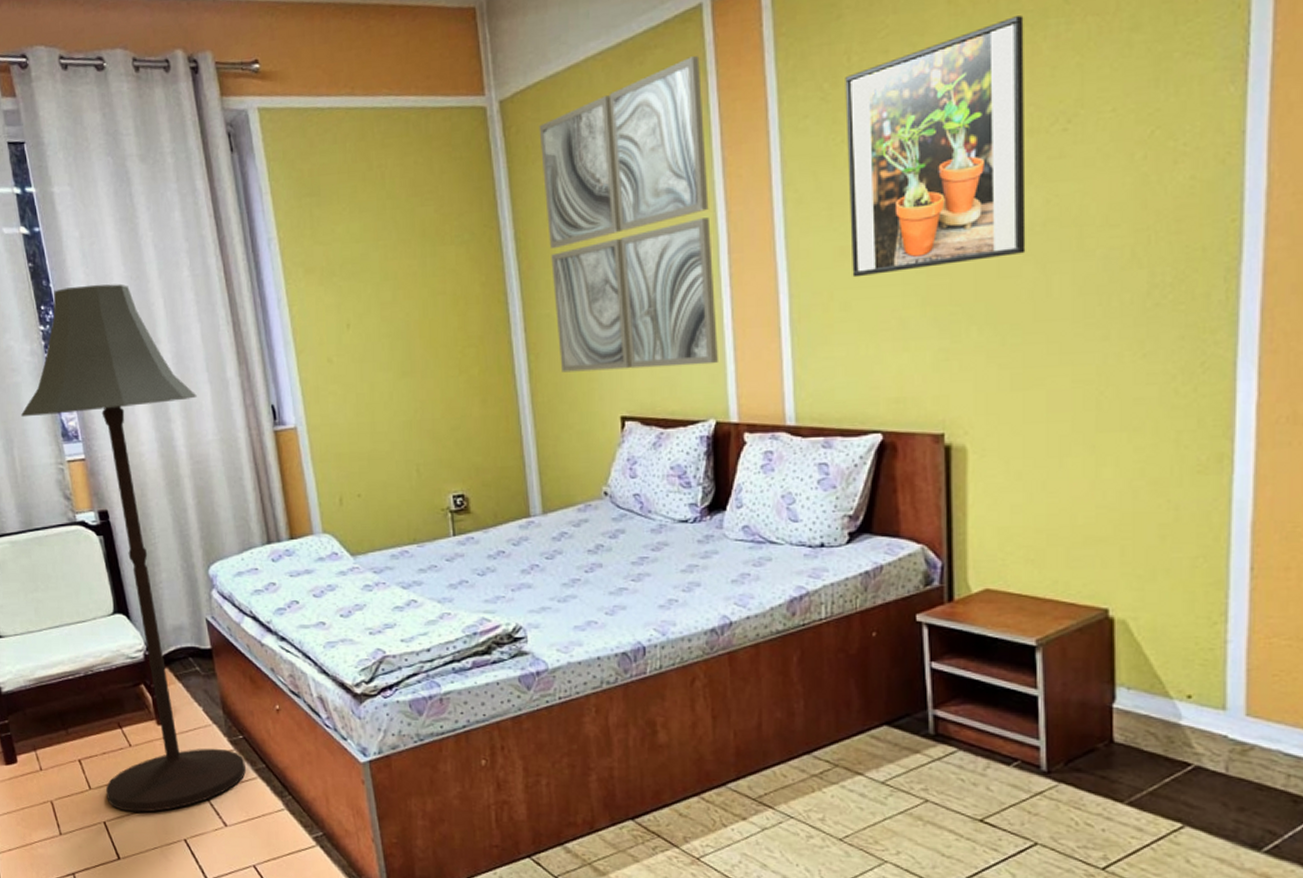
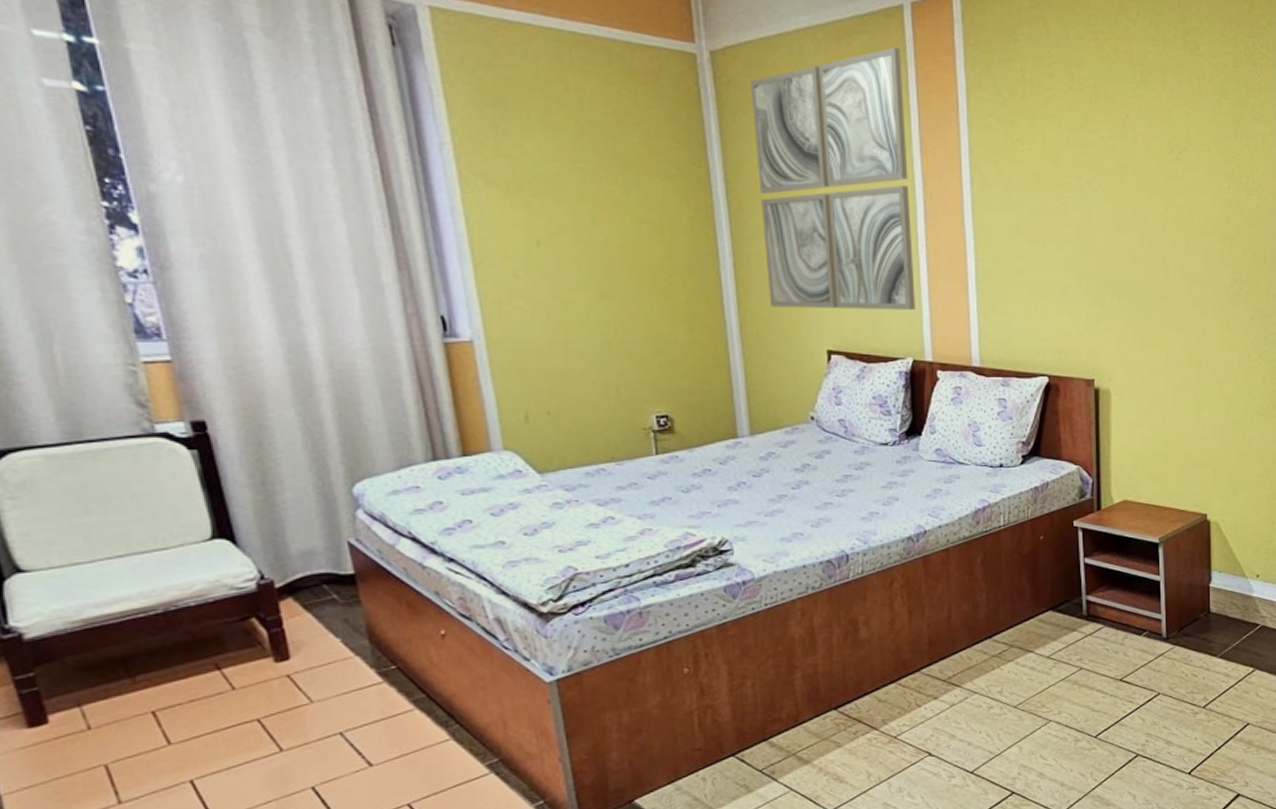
floor lamp: present [21,283,247,813] -> none [68,161,401,765]
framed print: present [845,16,1026,278] -> none [1020,68,1152,251]

